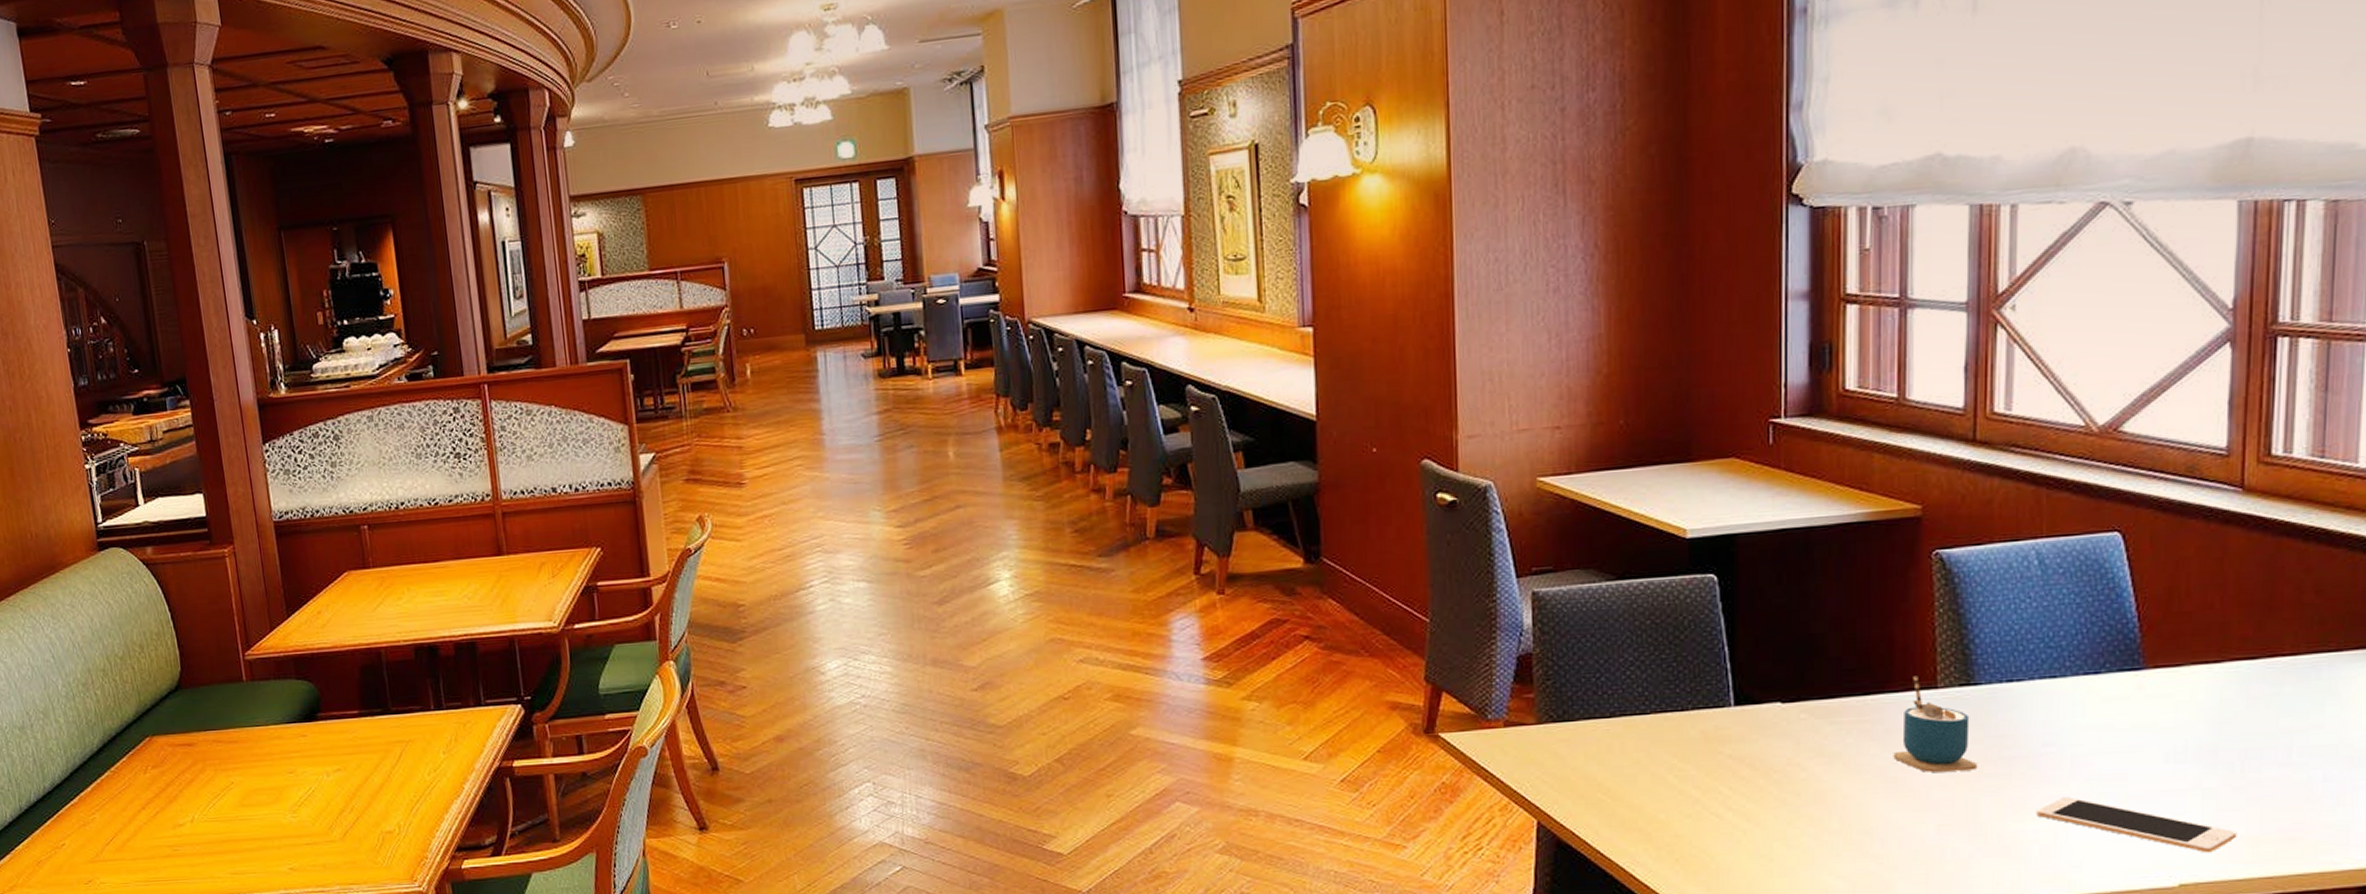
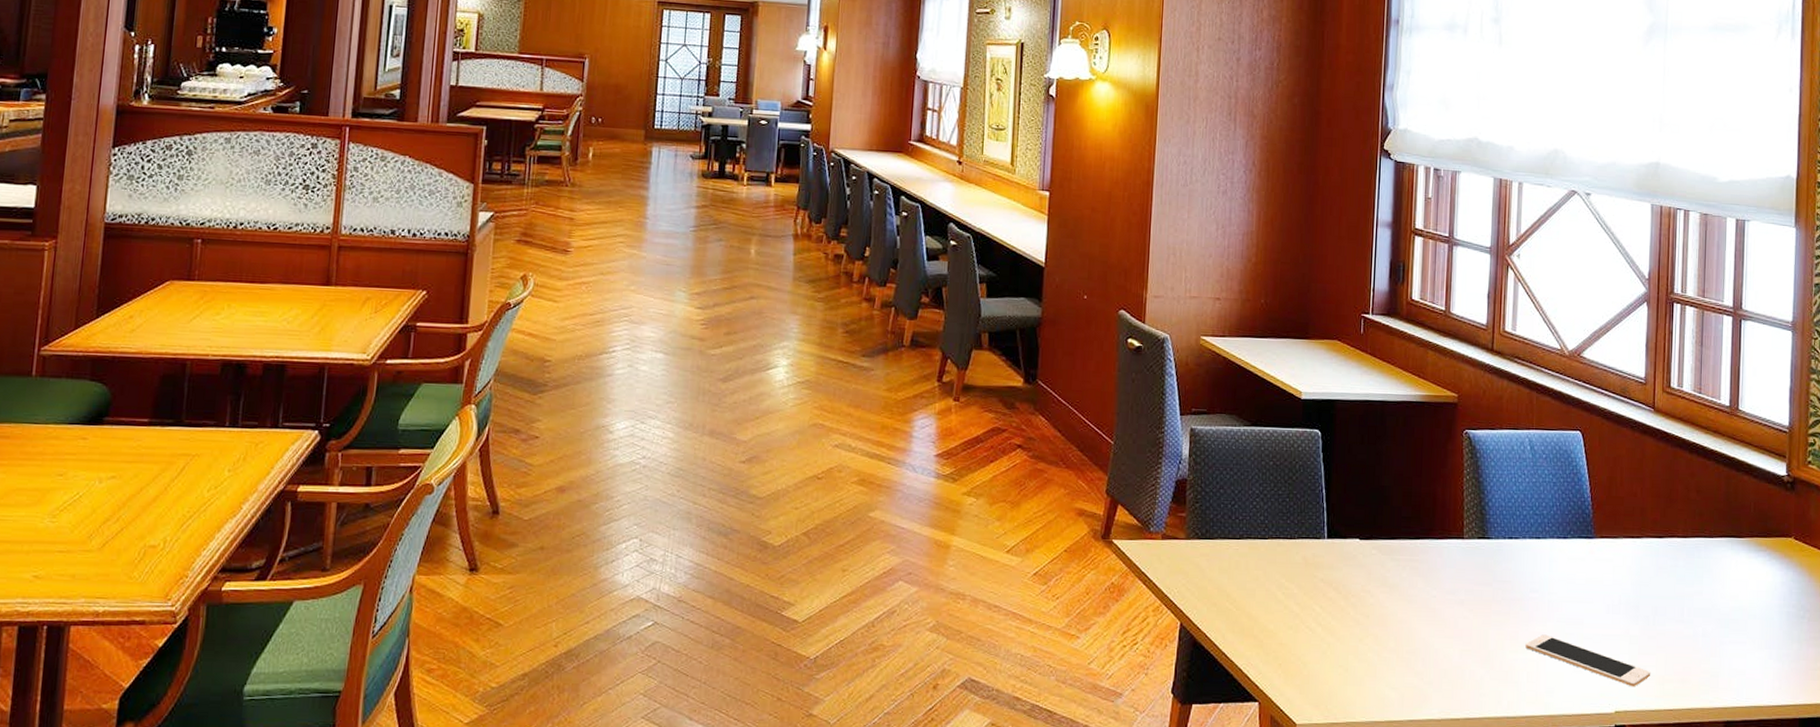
cup: present [1893,676,1978,772] -> none [1433,527,1489,607]

